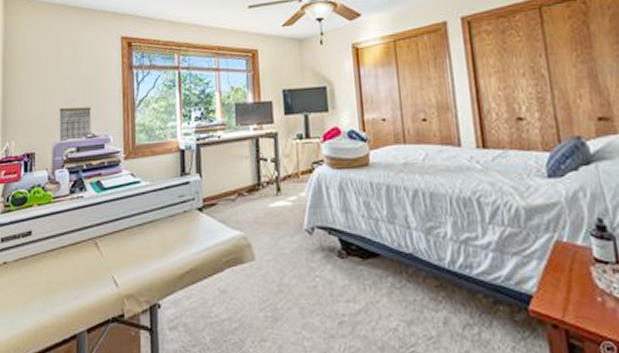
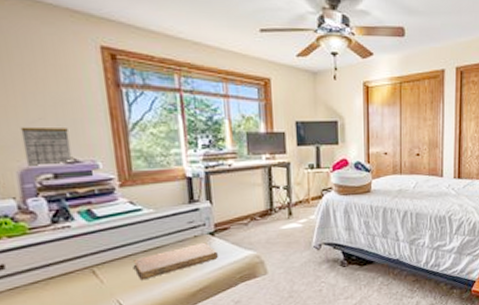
notebook: none [128,218,205,256] -> present [133,242,218,281]

